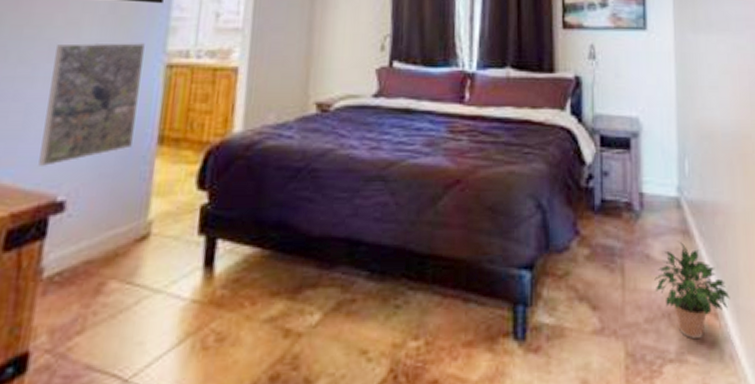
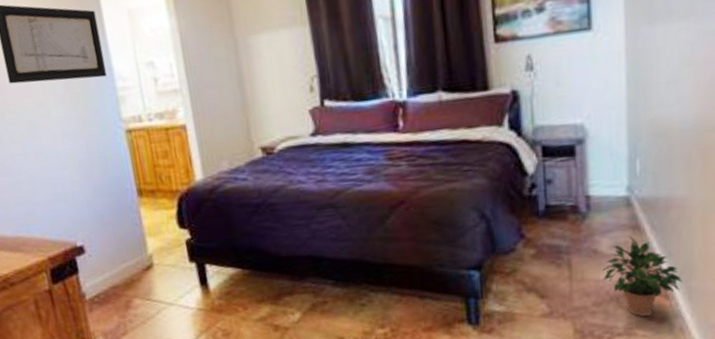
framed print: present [38,42,145,166] -> none [35,114,119,222]

